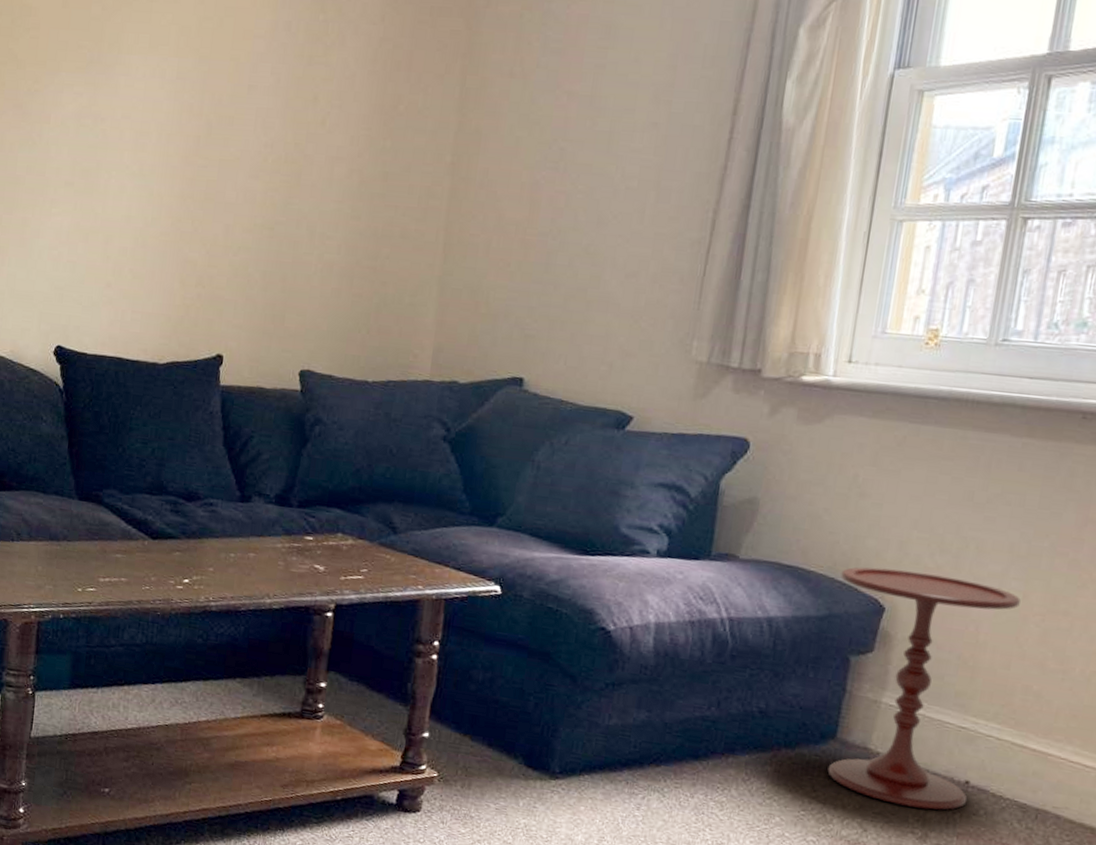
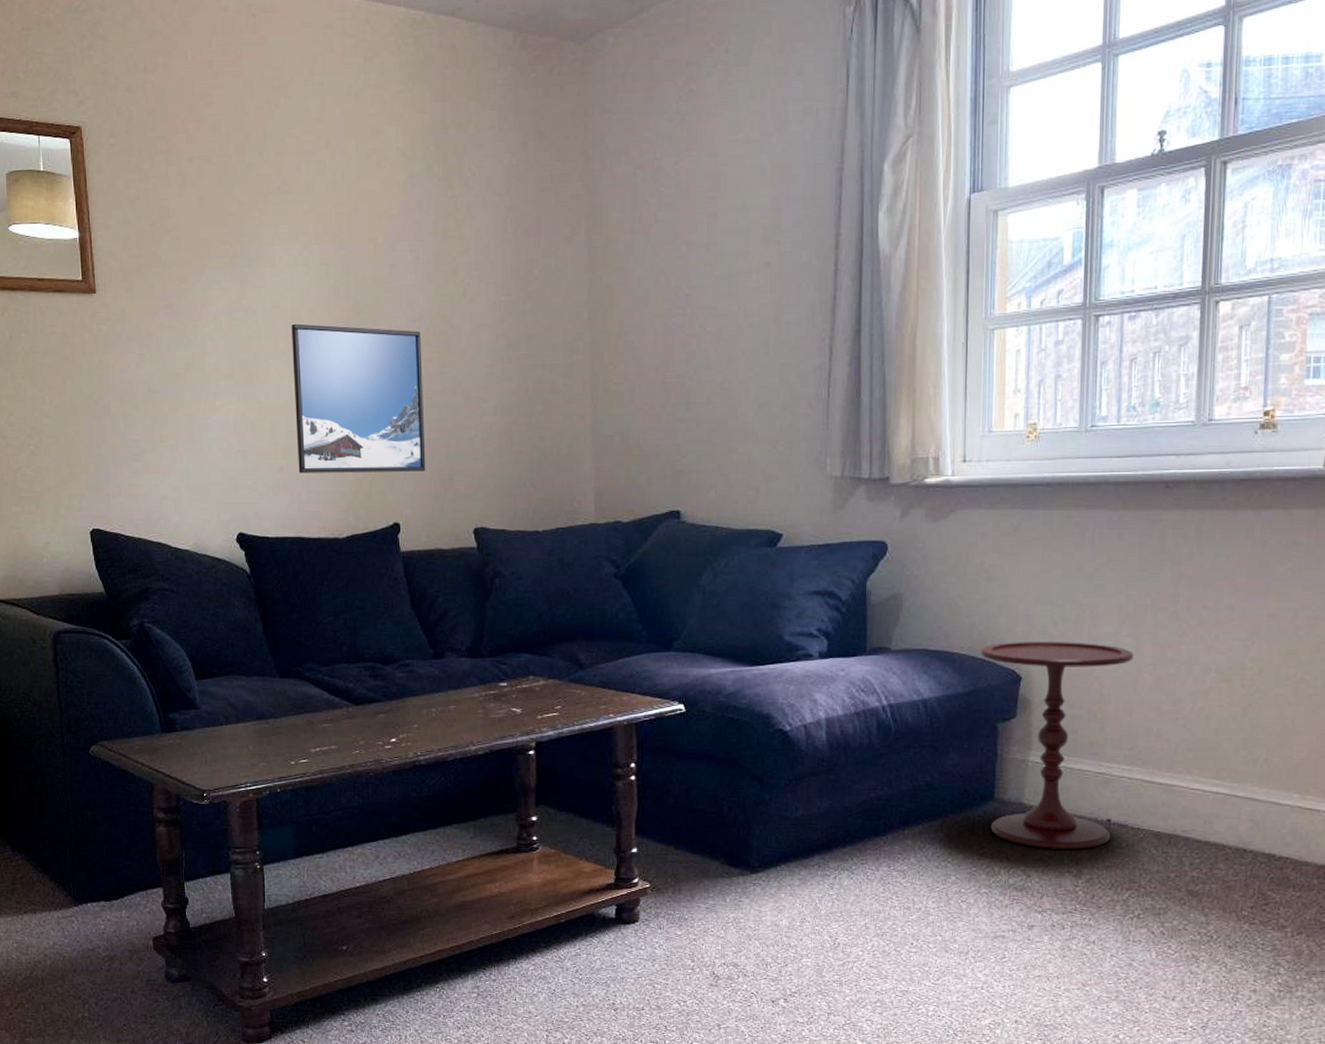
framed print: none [126,136,272,304] -> present [291,323,426,473]

